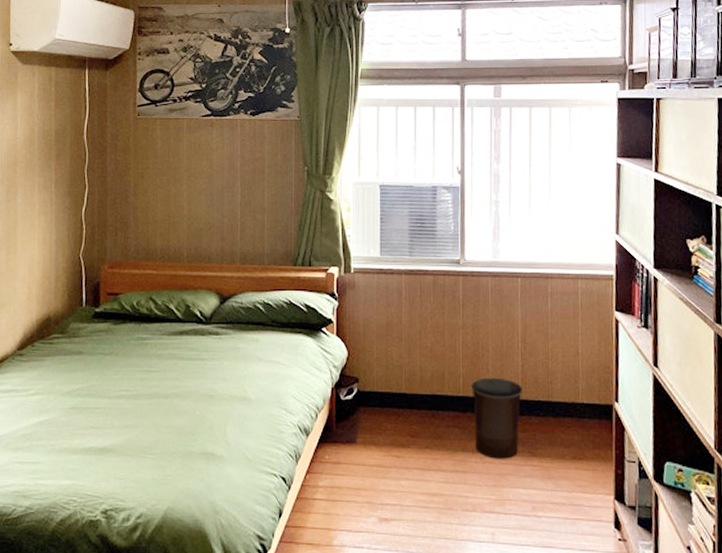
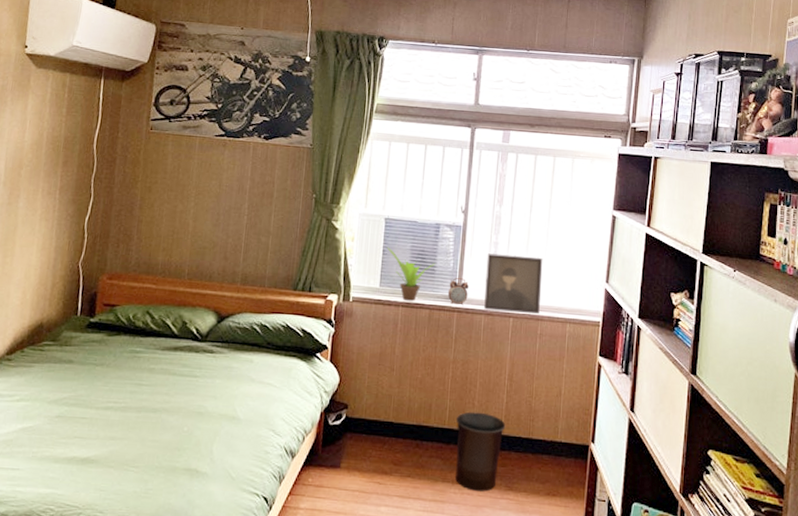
potted plant: none [384,214,436,269] -> present [386,247,436,302]
alarm clock: none [450,241,472,269] -> present [447,278,469,306]
picture frame: none [488,213,548,273] -> present [484,253,543,315]

